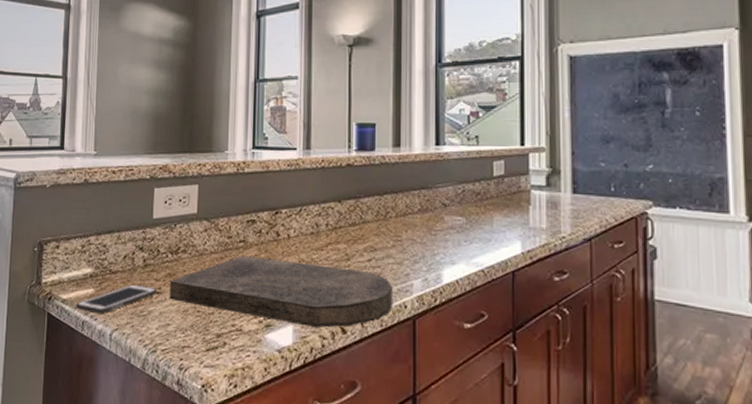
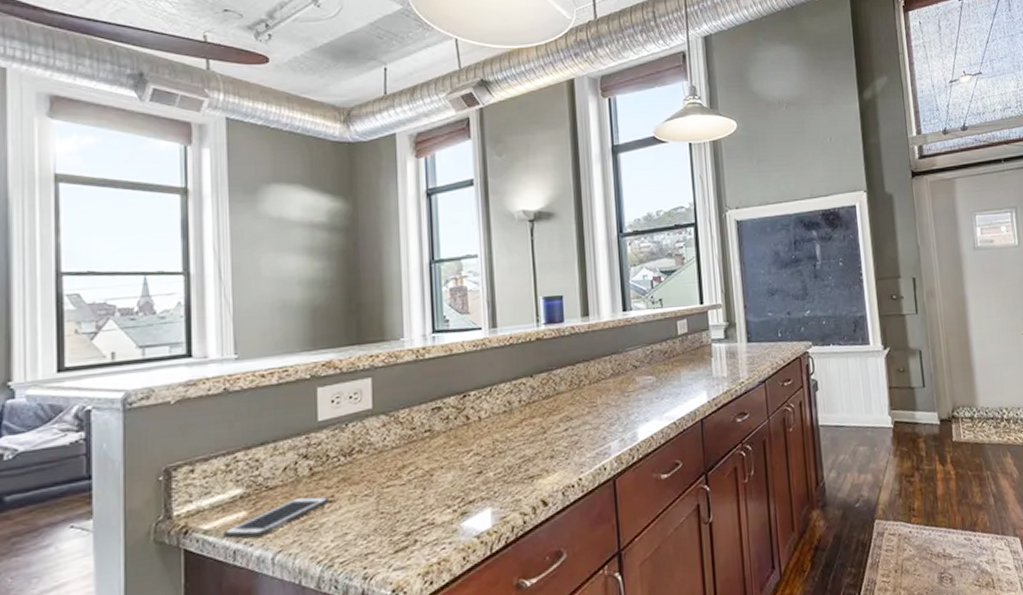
cutting board: present [169,255,394,328] -> none [344,441,593,507]

